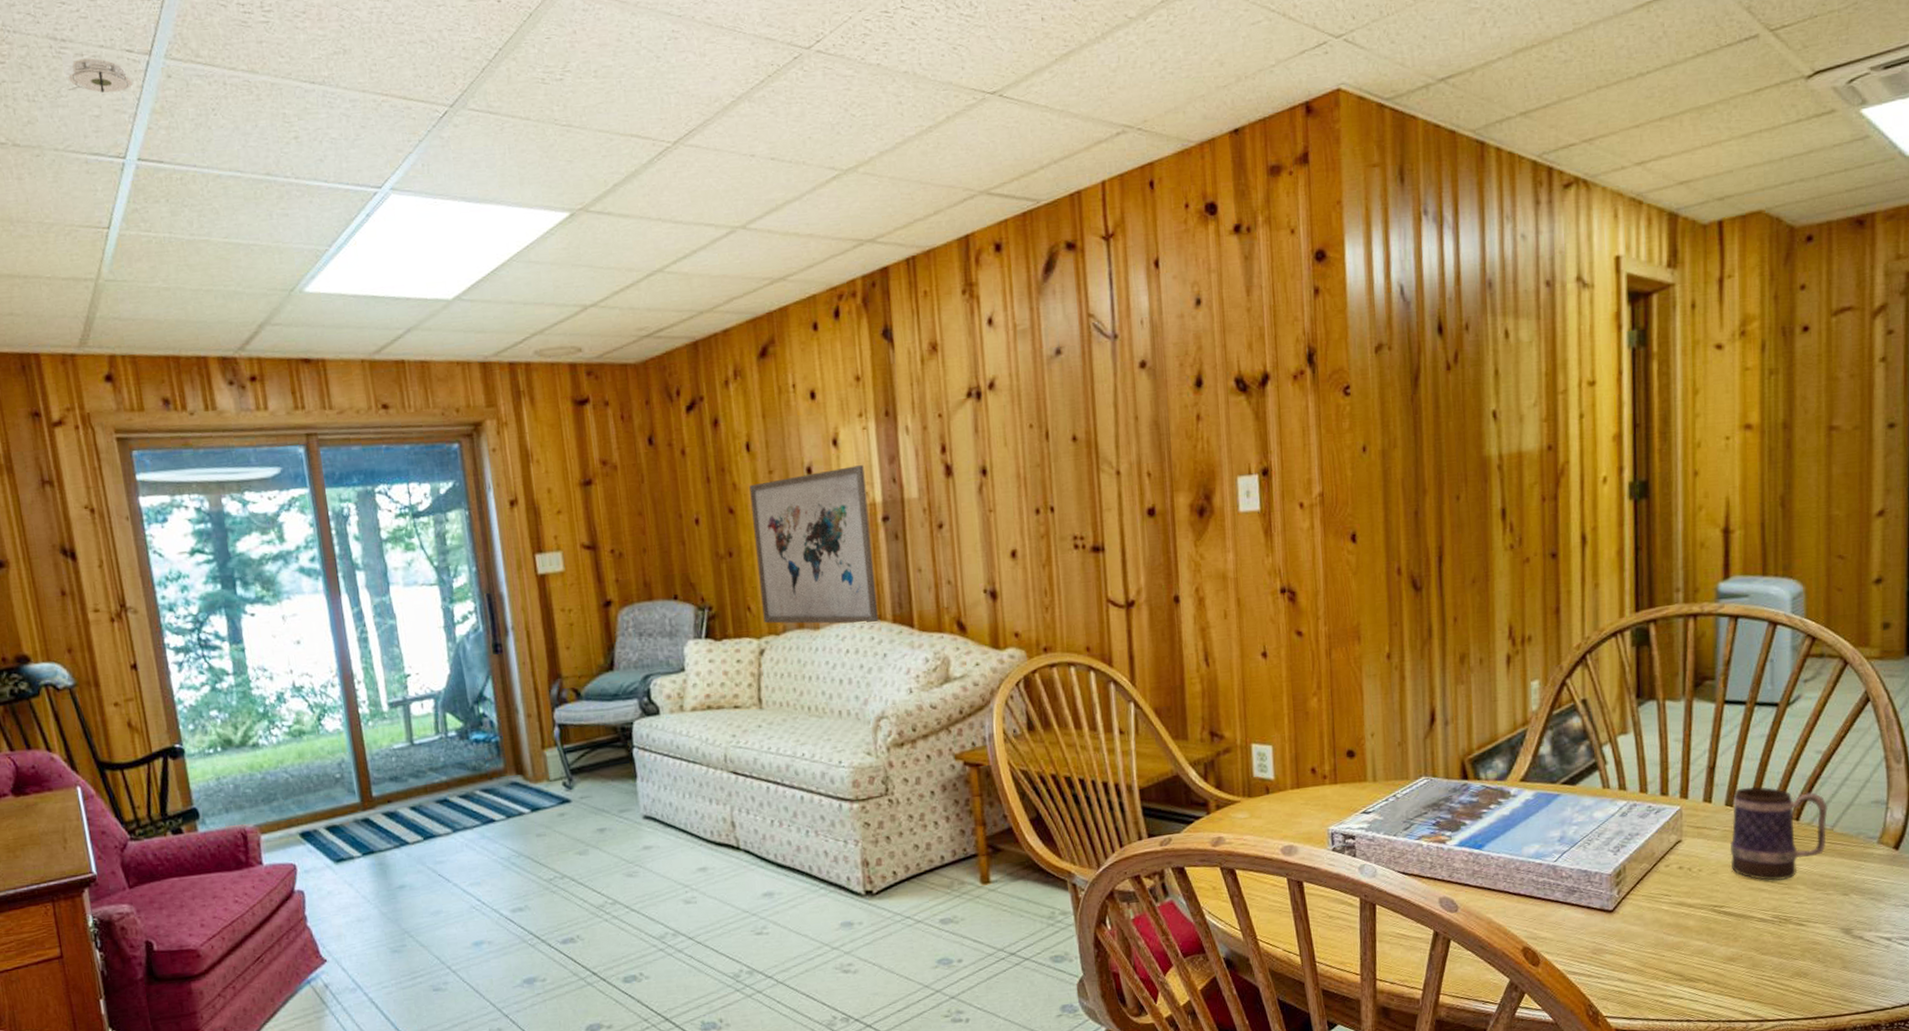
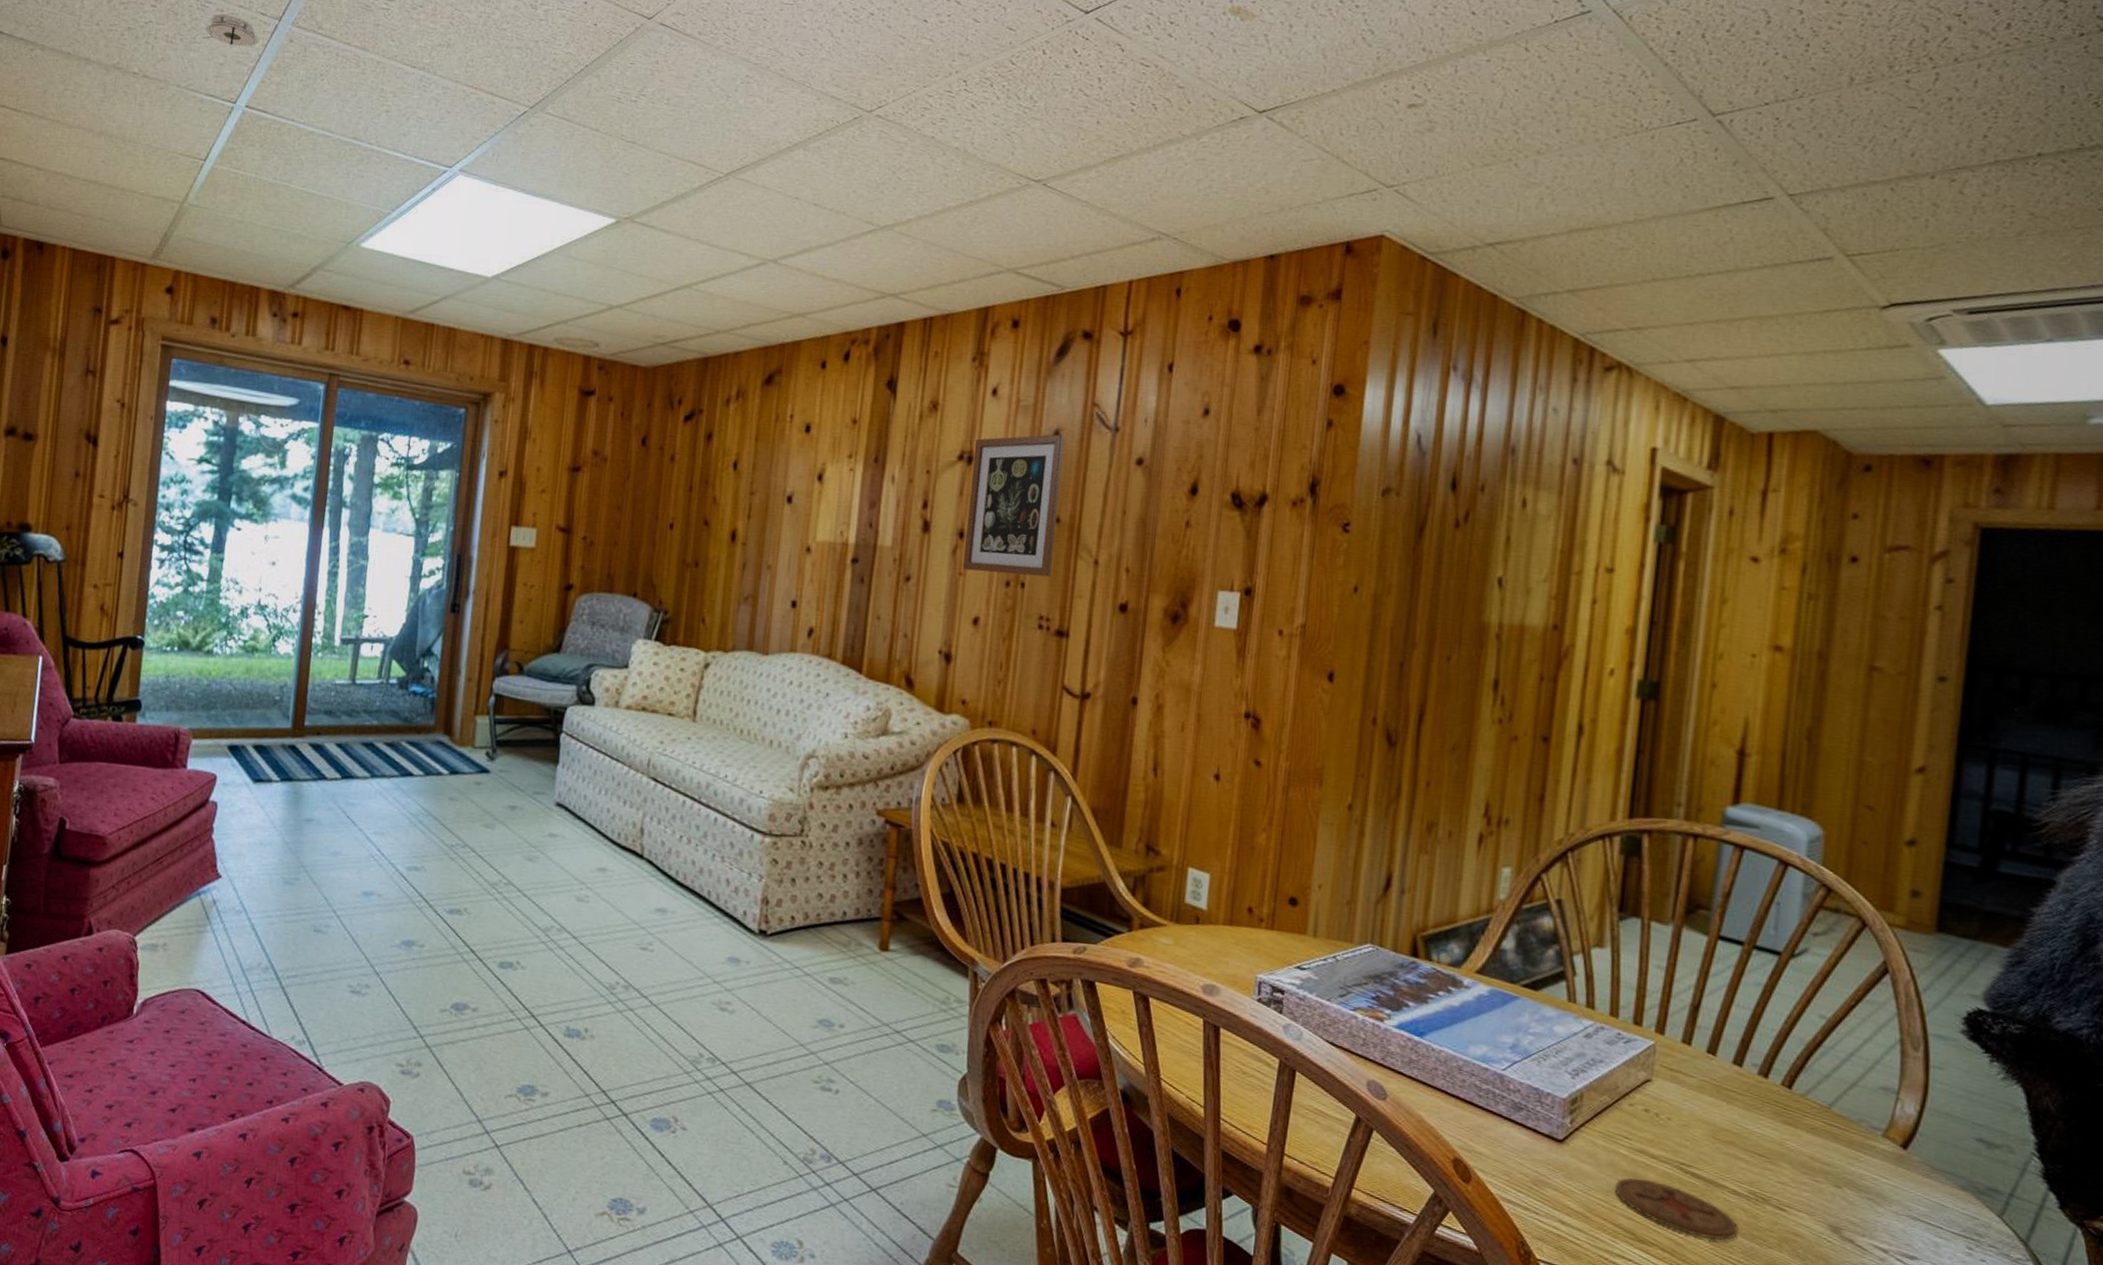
wall art: present [749,465,879,624] -> none [715,501,844,662]
wall art: none [980,352,1077,506] -> present [962,434,1065,577]
coaster: none [1661,926,1768,965] -> present [1614,1177,1738,1240]
mug: present [1730,787,1828,881] -> none [1705,1037,1827,1153]

